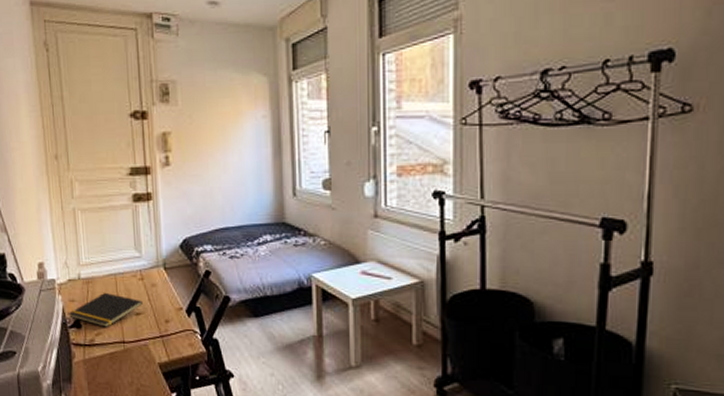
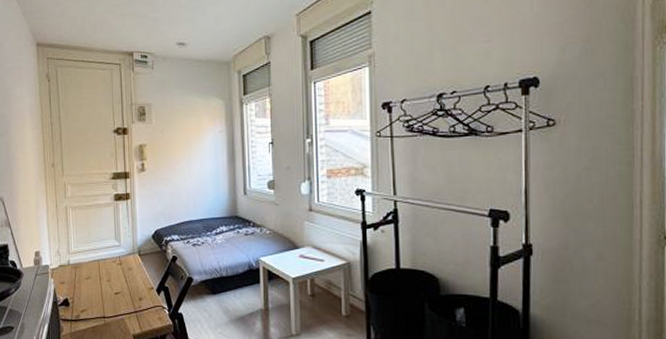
notepad: present [68,292,143,327] -> none [58,275,121,305]

